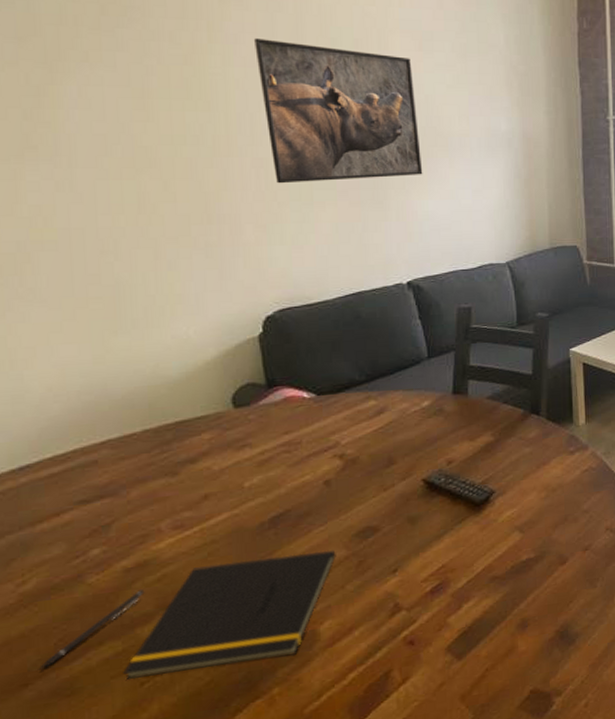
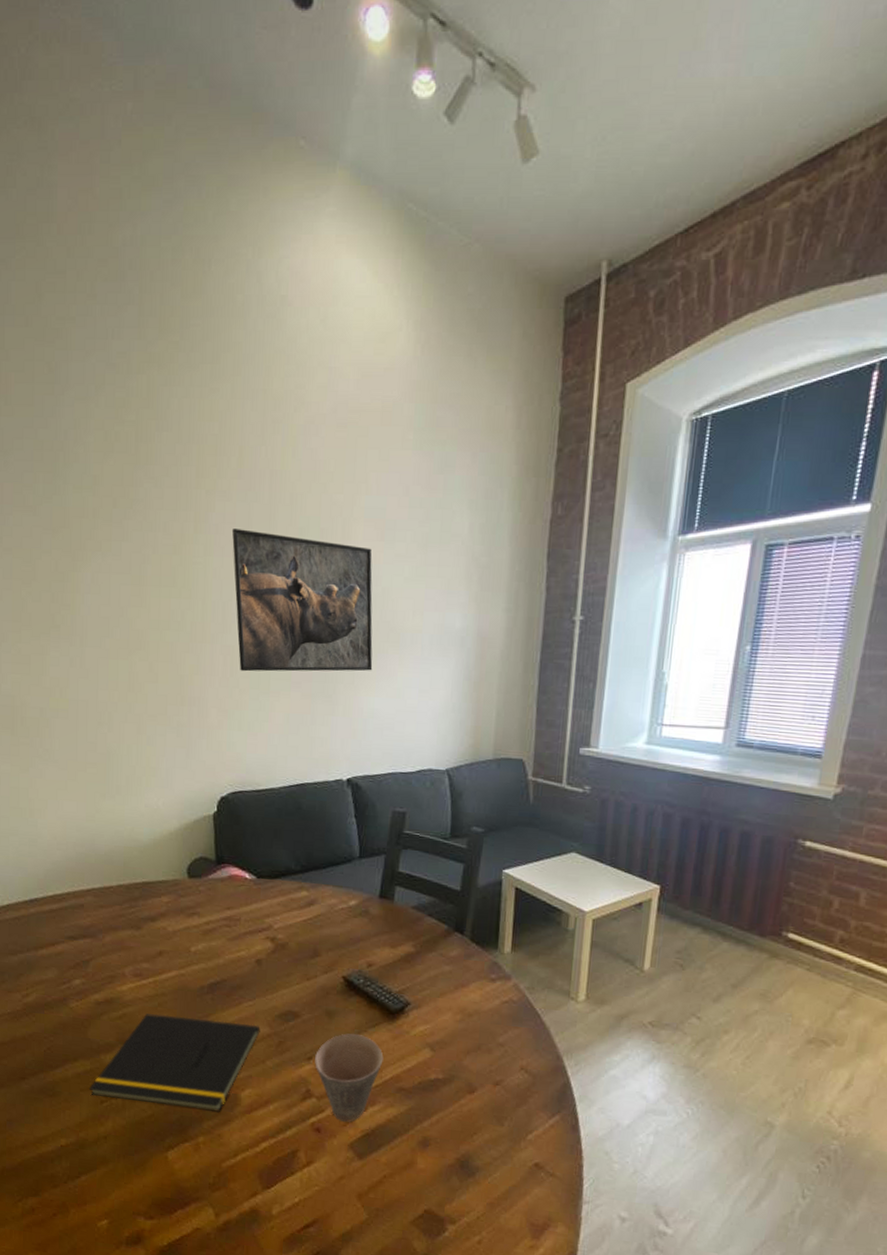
pen: present [40,589,145,670] -> none [33,1022,110,1069]
cup: none [401,533,474,627] -> present [315,1033,384,1122]

